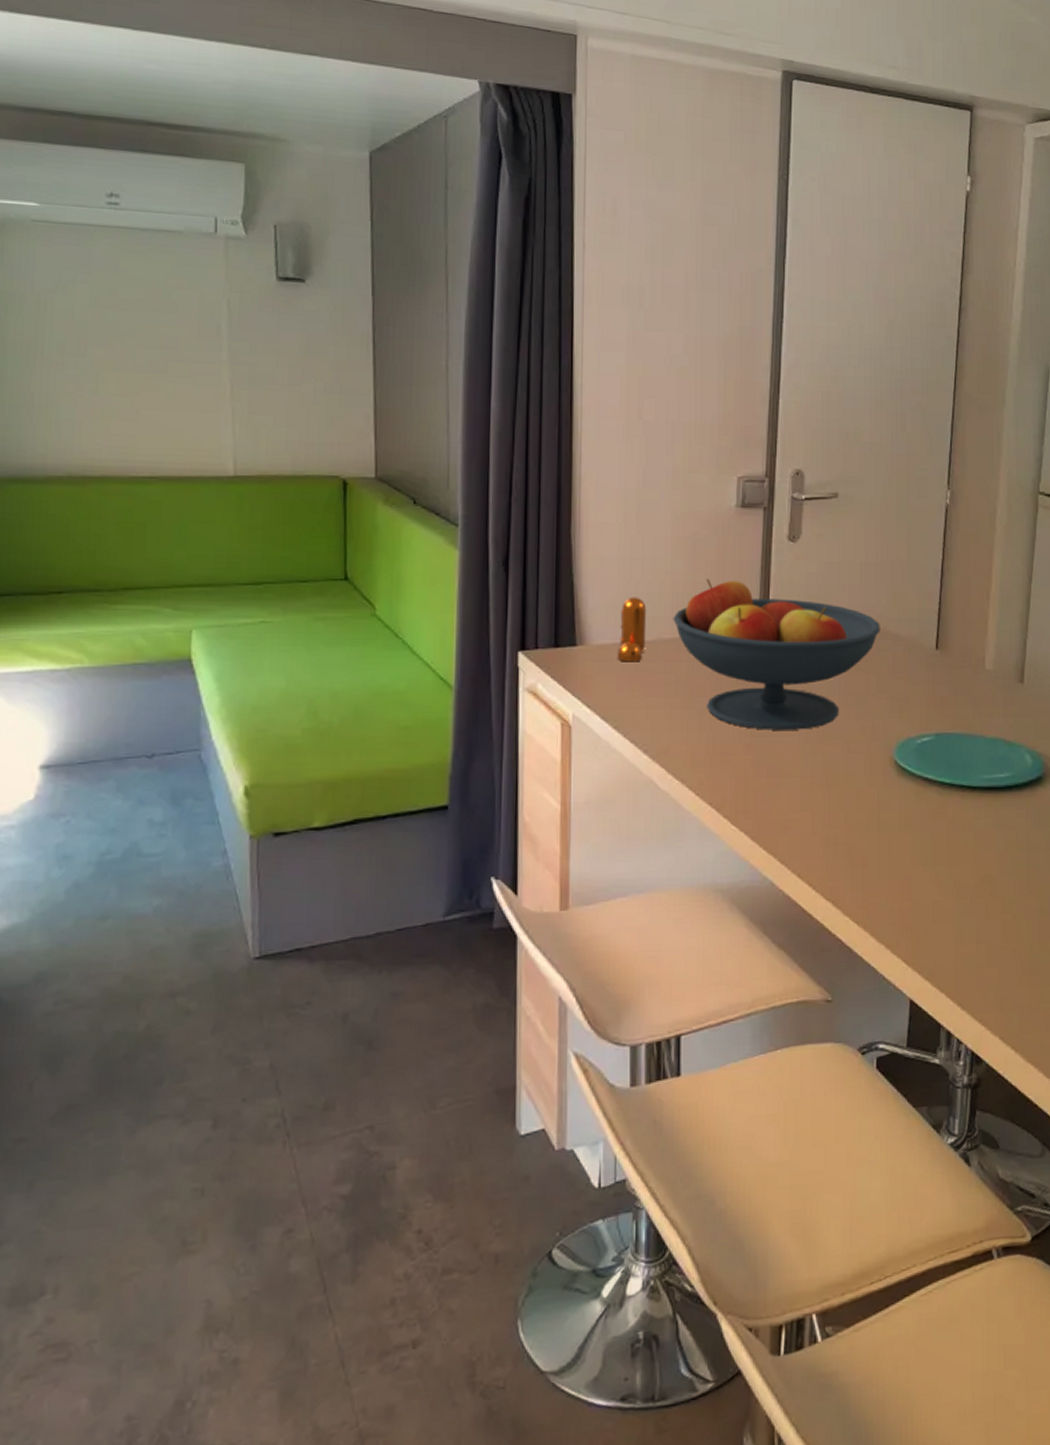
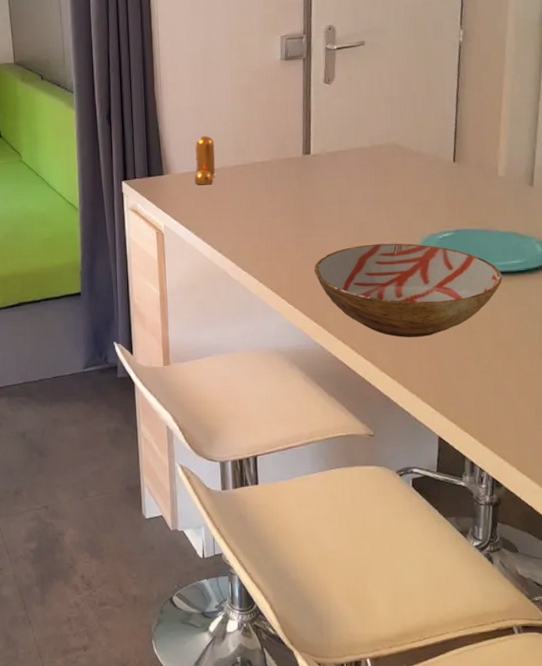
fruit bowl: present [673,579,880,730] -> none [235,118,404,232]
bowl: none [765,748,988,870] -> present [313,243,503,337]

